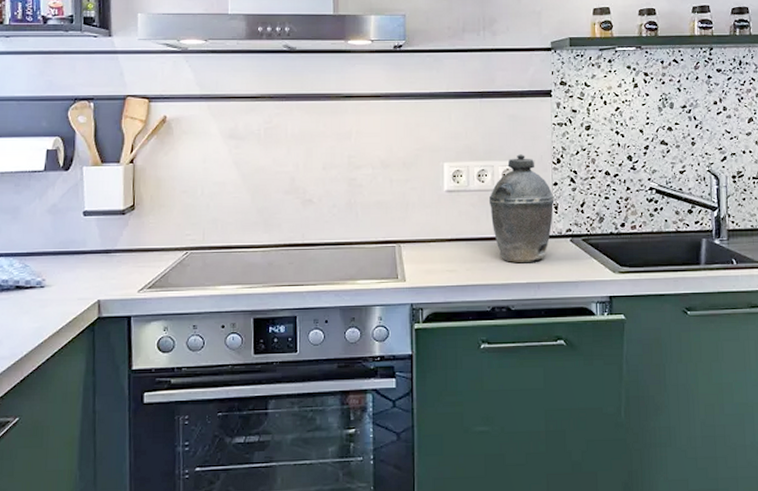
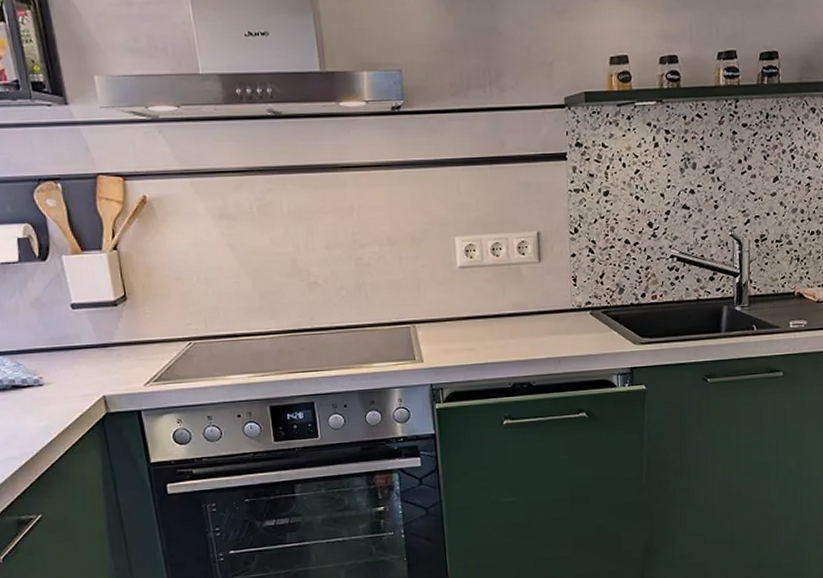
kettle: present [488,154,555,264] -> none [504,224,573,339]

